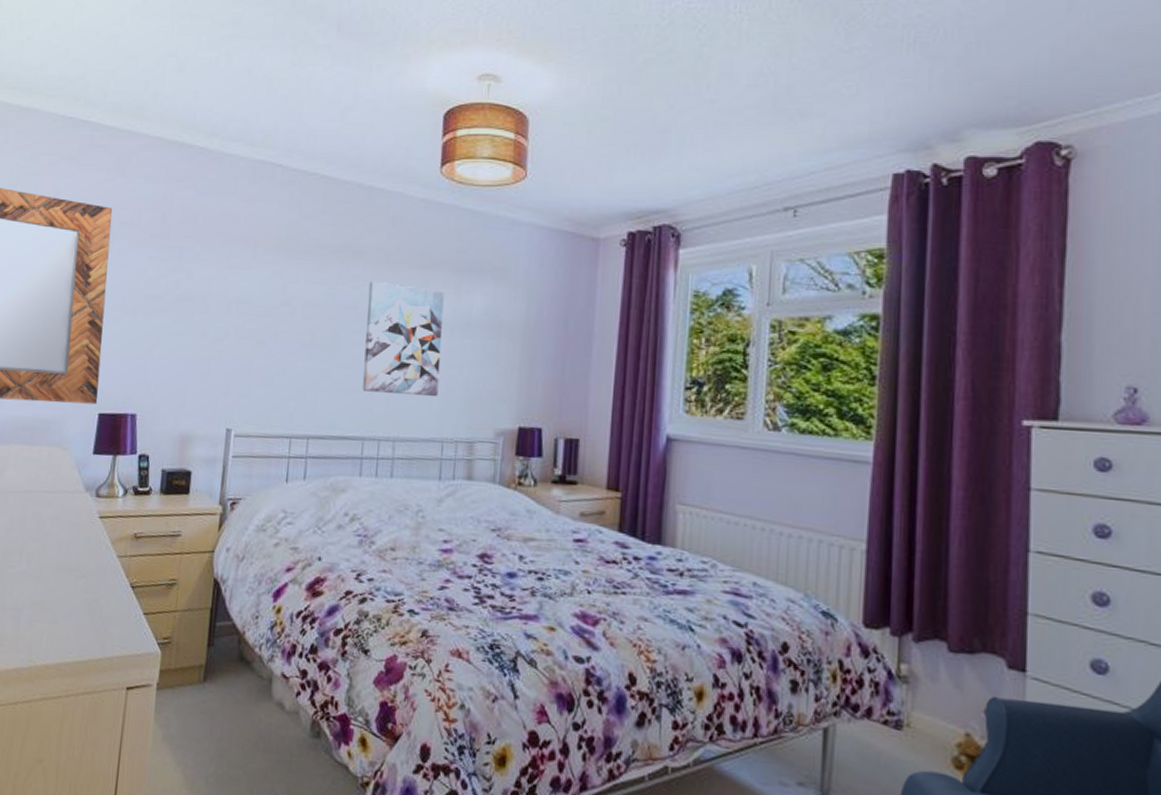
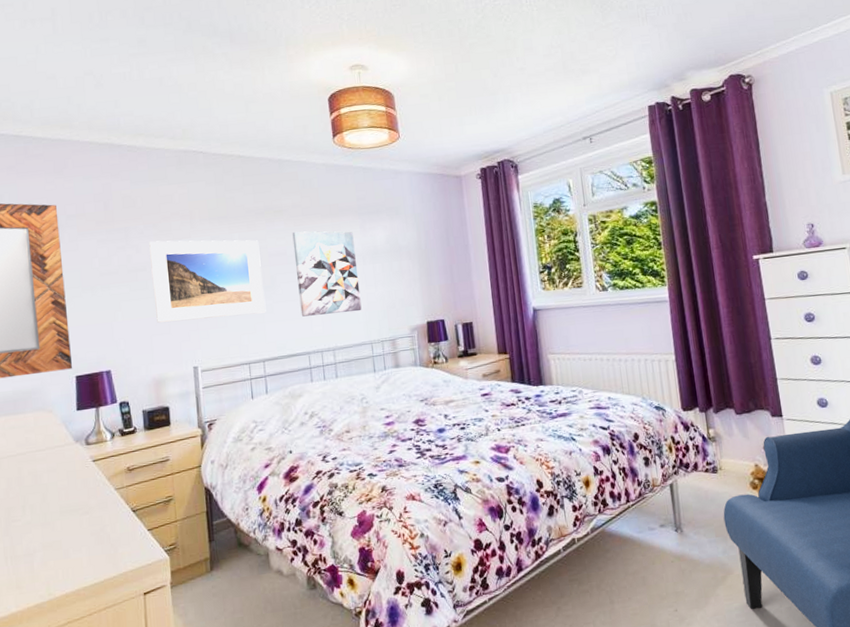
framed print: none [195,267,328,378] -> present [149,240,266,323]

